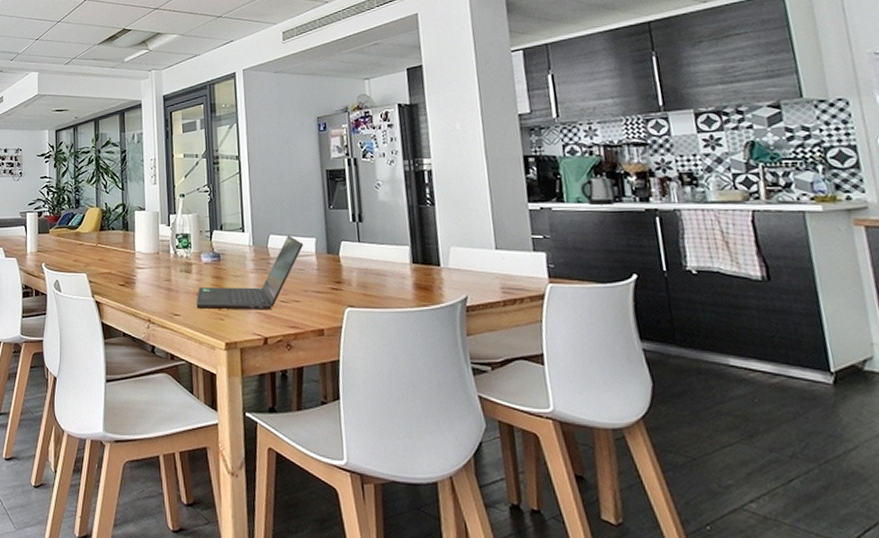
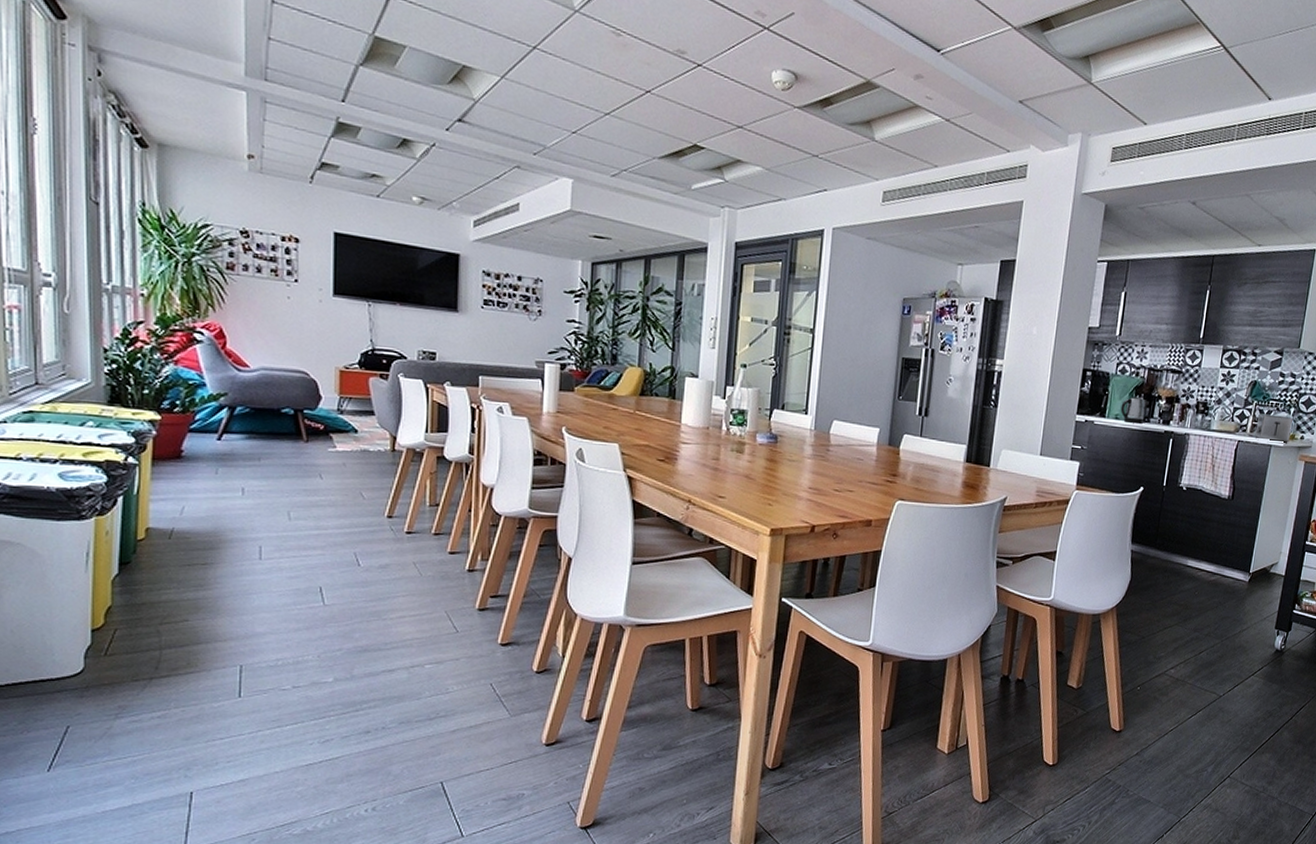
laptop: present [196,235,304,310] -> none [744,422,867,498]
toaster: none [771,175,830,209] -> present [1255,413,1294,444]

